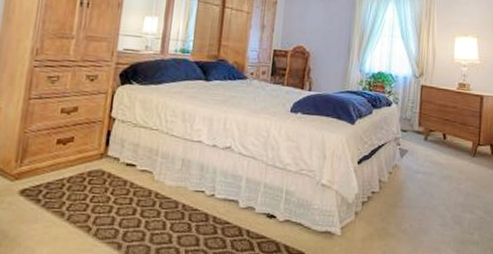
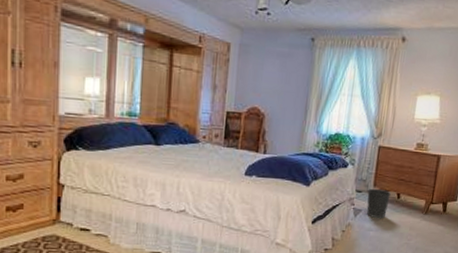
wastebasket: none [412,128,437,161] -> present [366,188,391,219]

